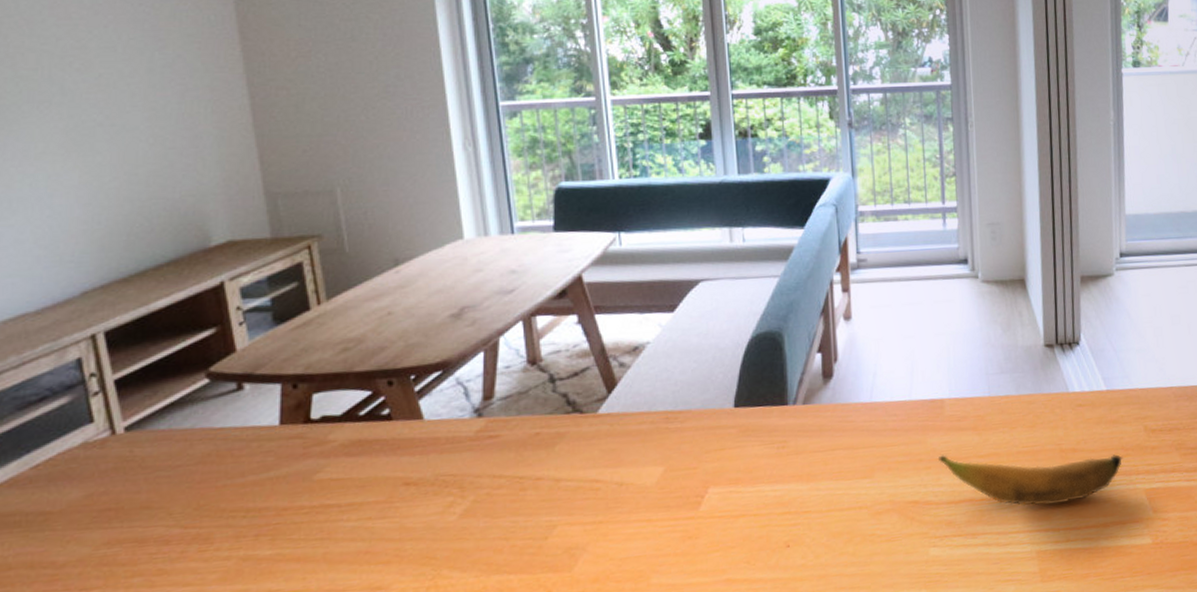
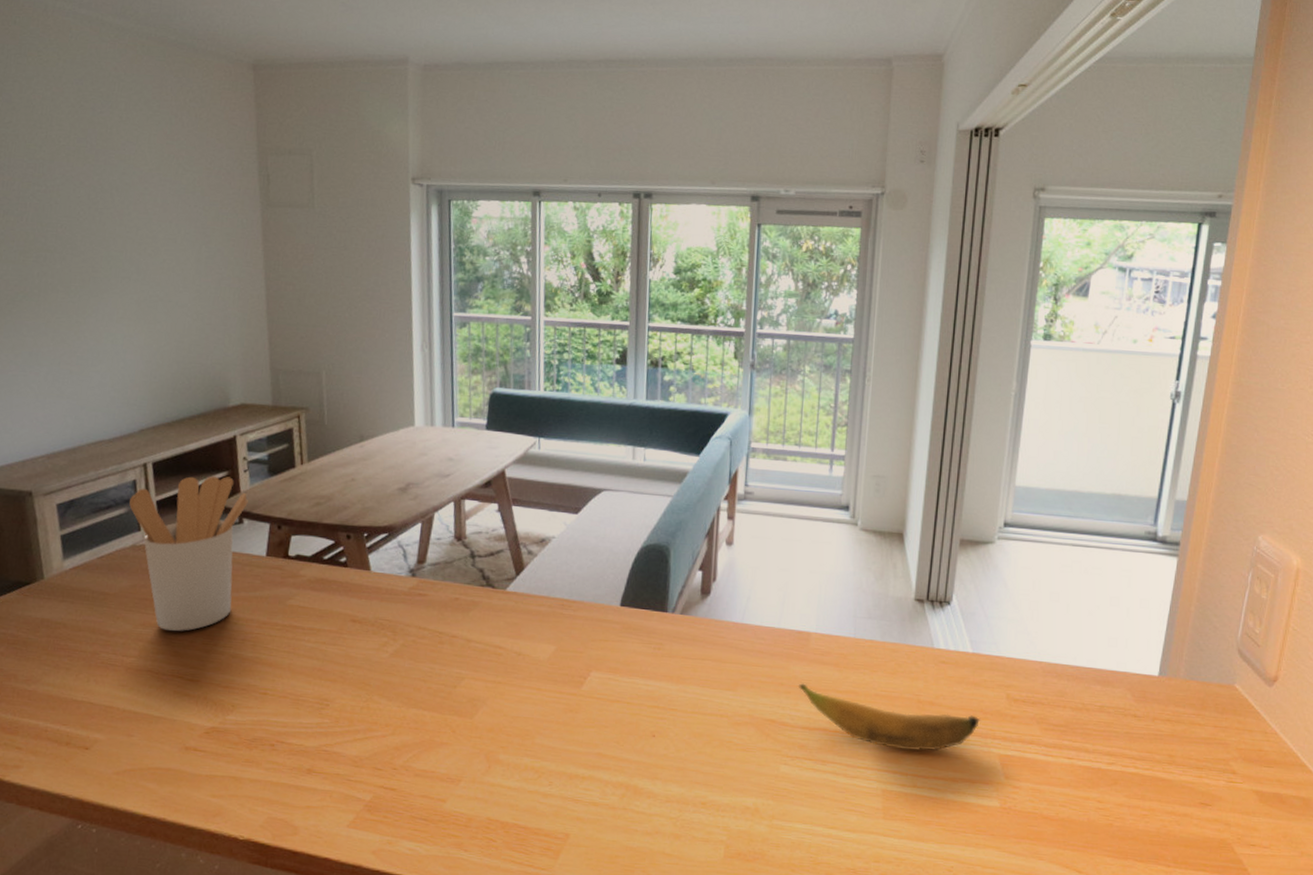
utensil holder: none [74,334,248,545] -> present [129,475,248,631]

